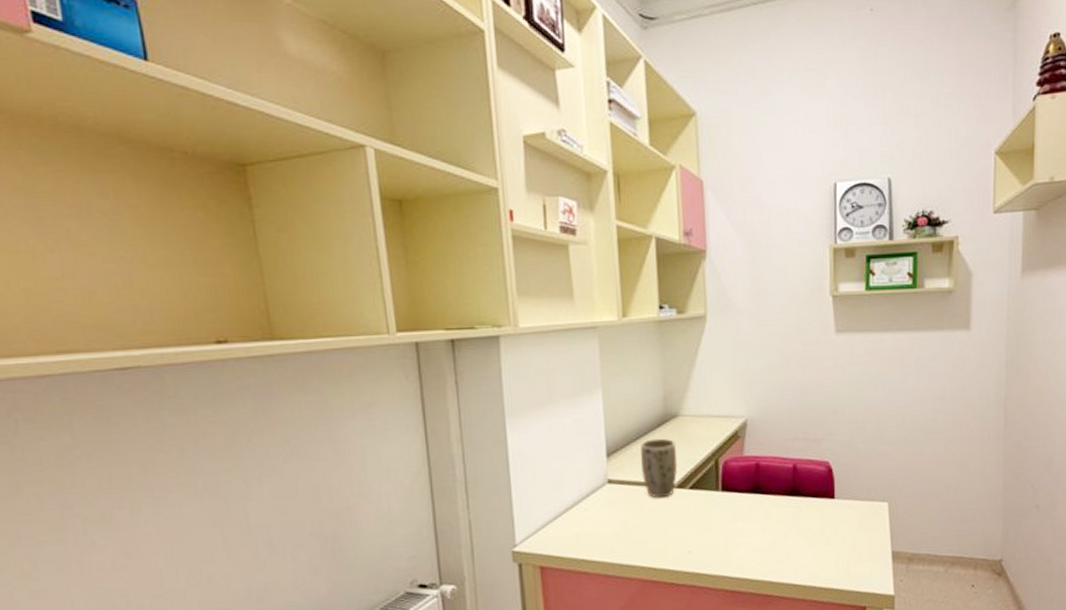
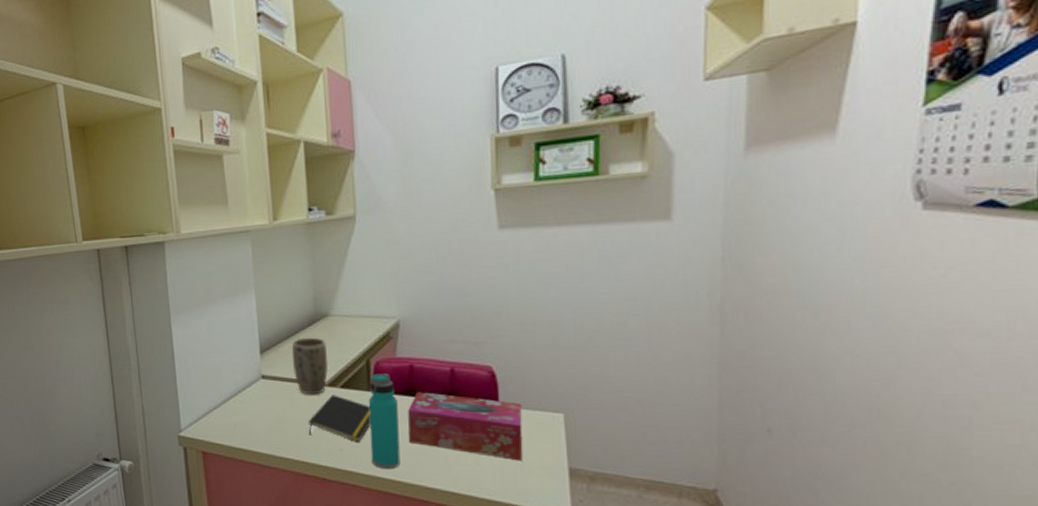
notepad: none [656,496,719,543] -> present [308,395,371,442]
water bottle: none [716,473,747,568] -> present [368,374,401,470]
tissue box: none [754,489,855,549] -> present [408,392,523,461]

